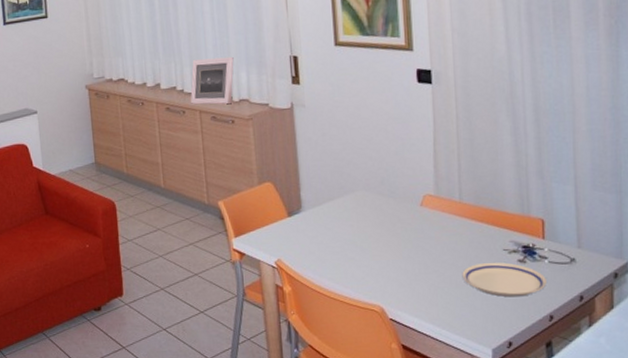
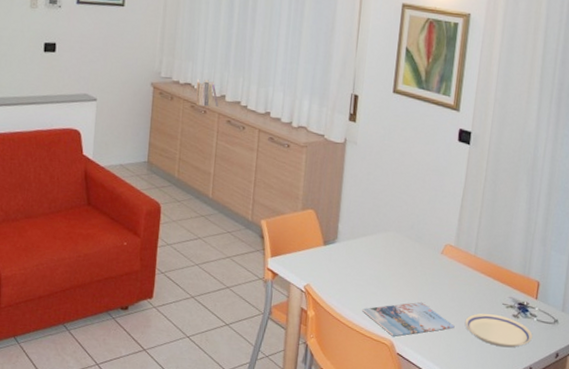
books: none [129,71,155,99] -> present [195,79,219,107]
picture frame: present [190,56,234,105] -> none [251,79,300,129]
magazine: none [342,260,451,301] -> present [362,301,455,336]

